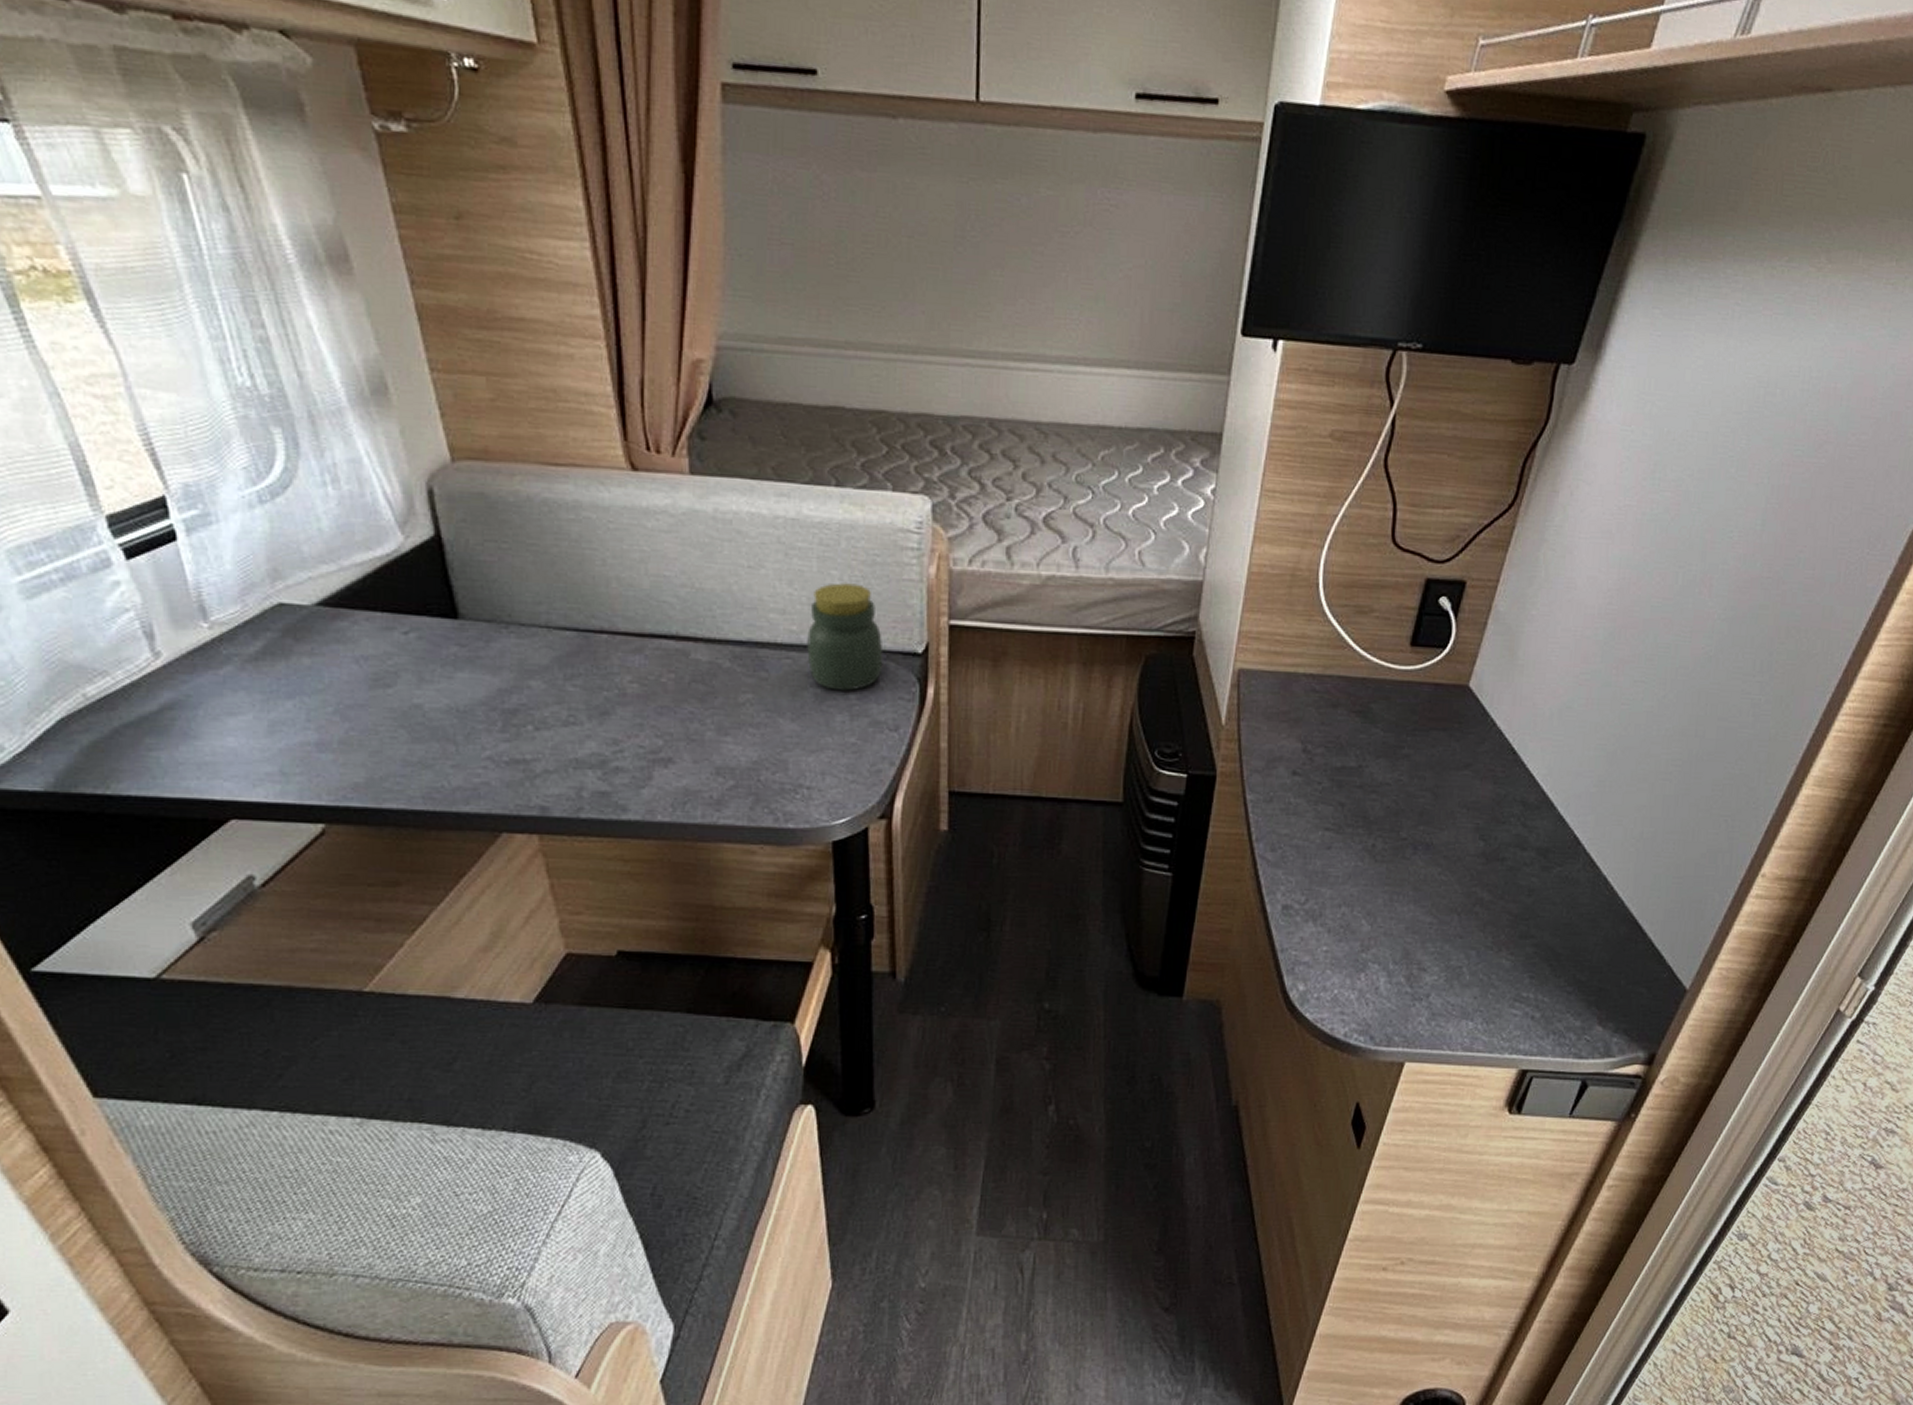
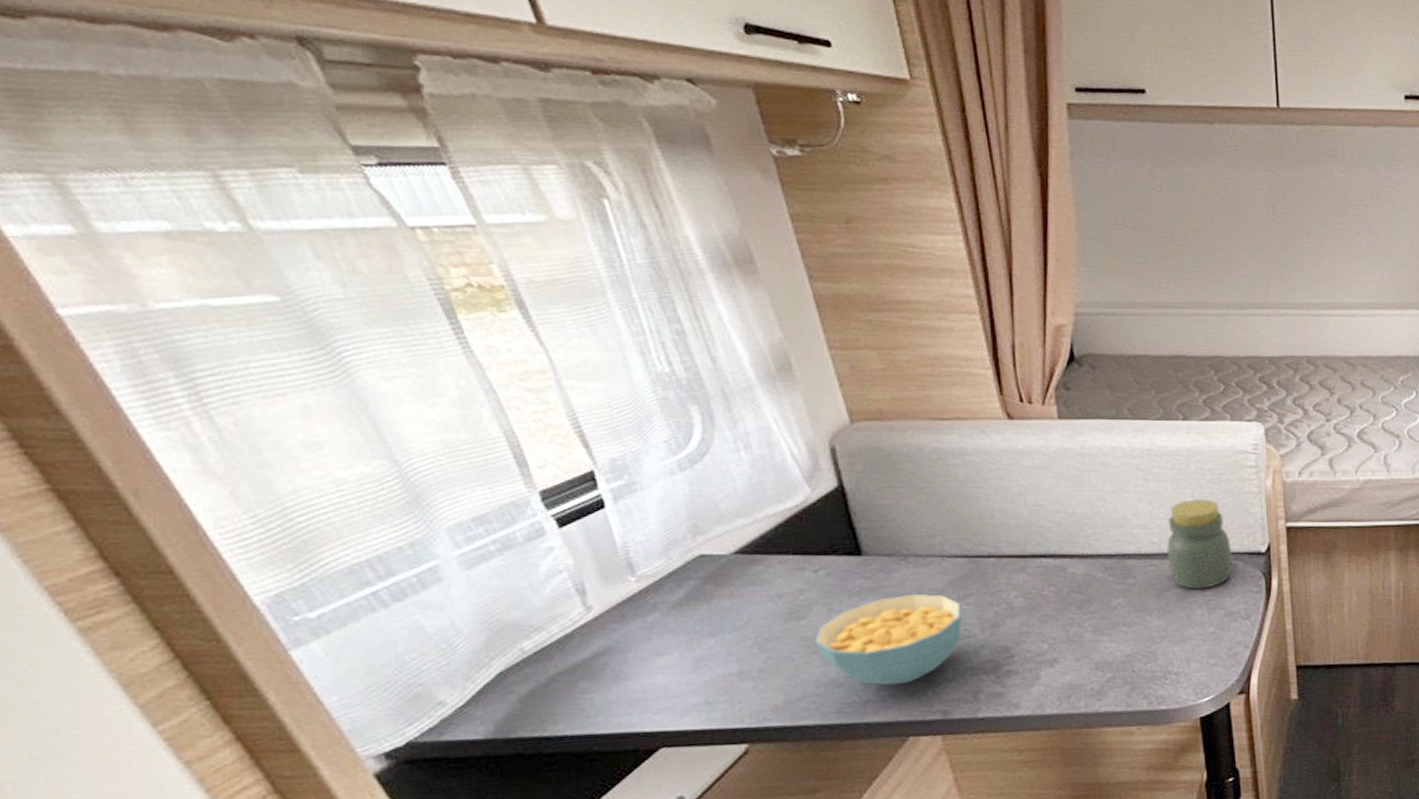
cereal bowl: none [402,668,569,773] -> present [815,593,963,686]

